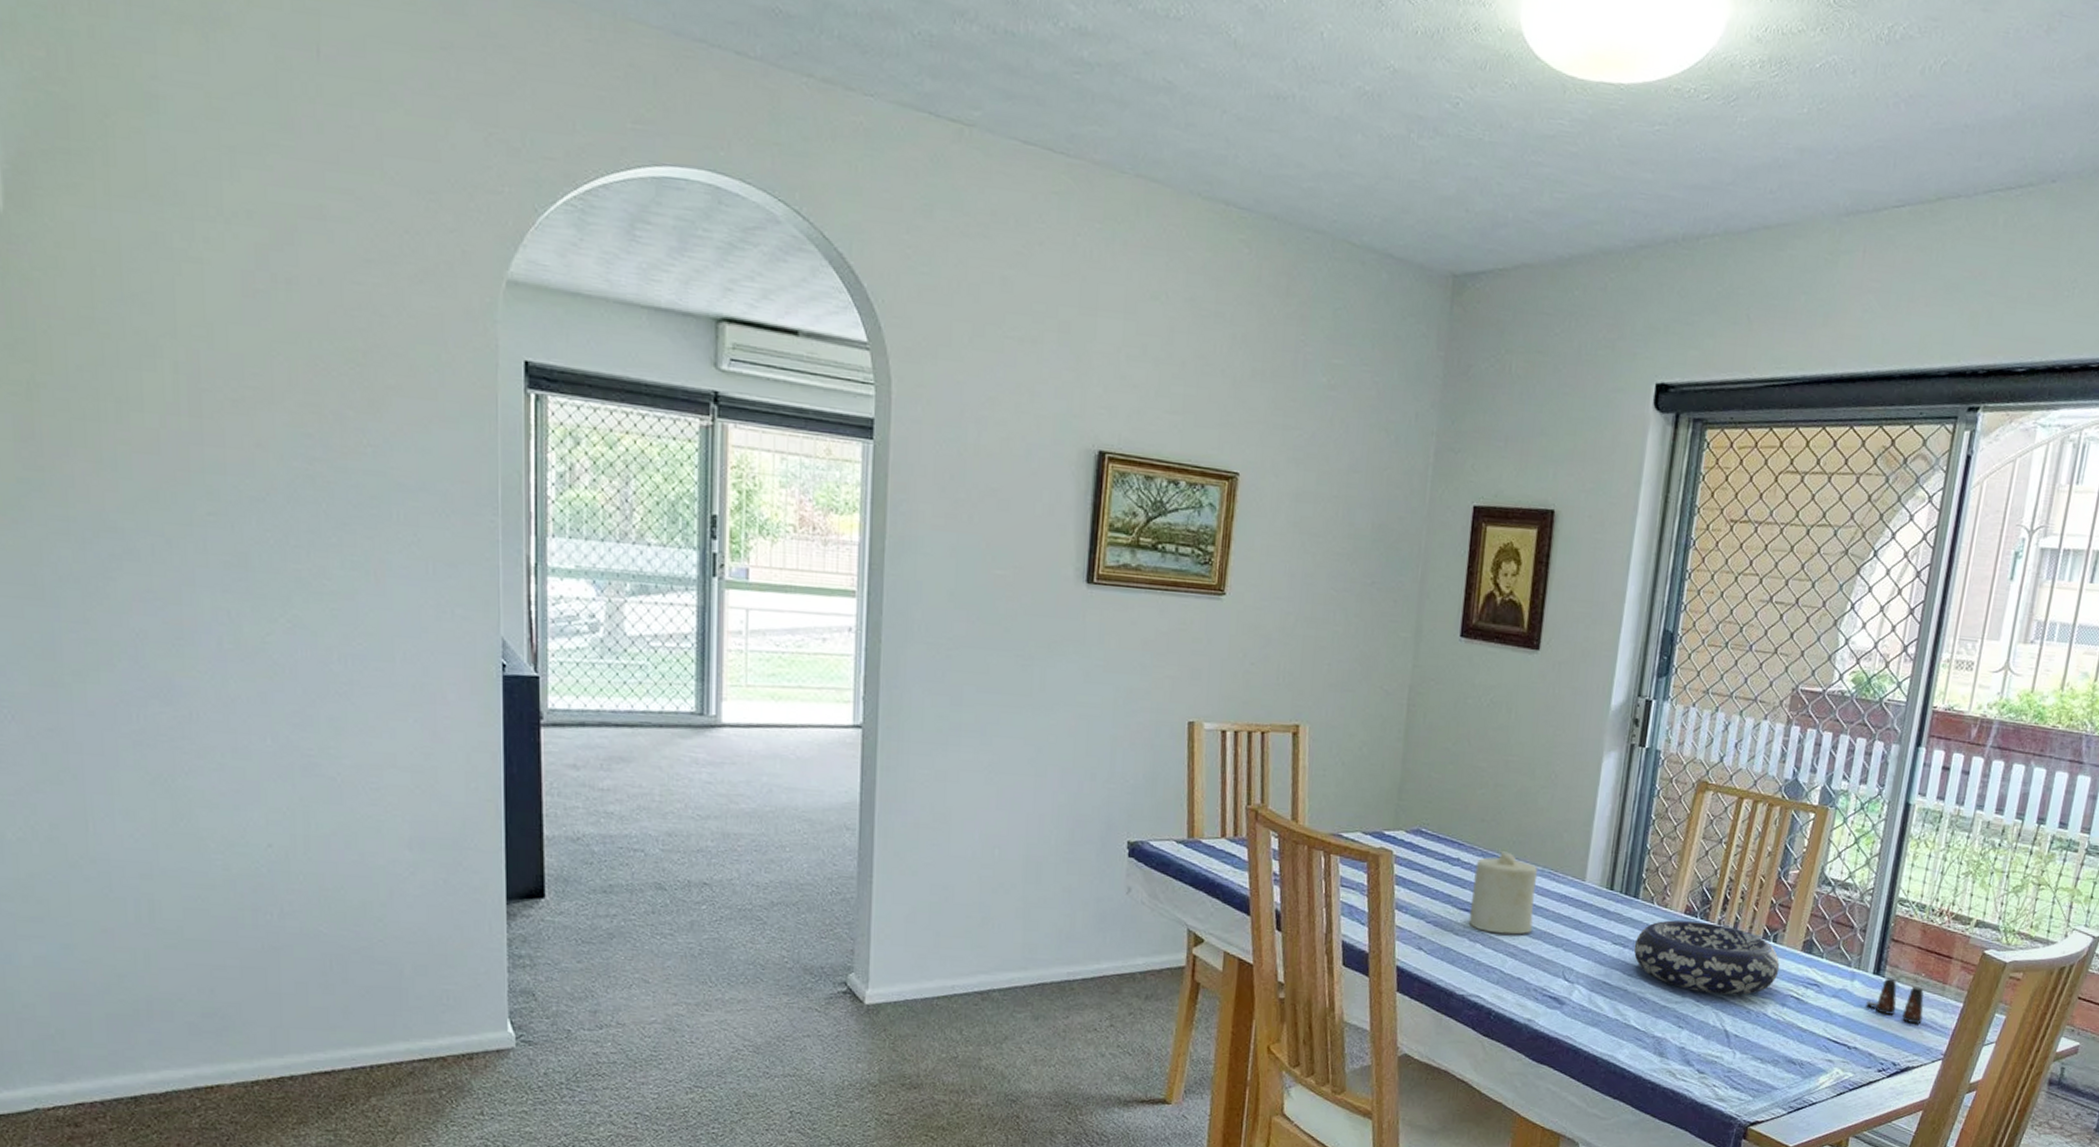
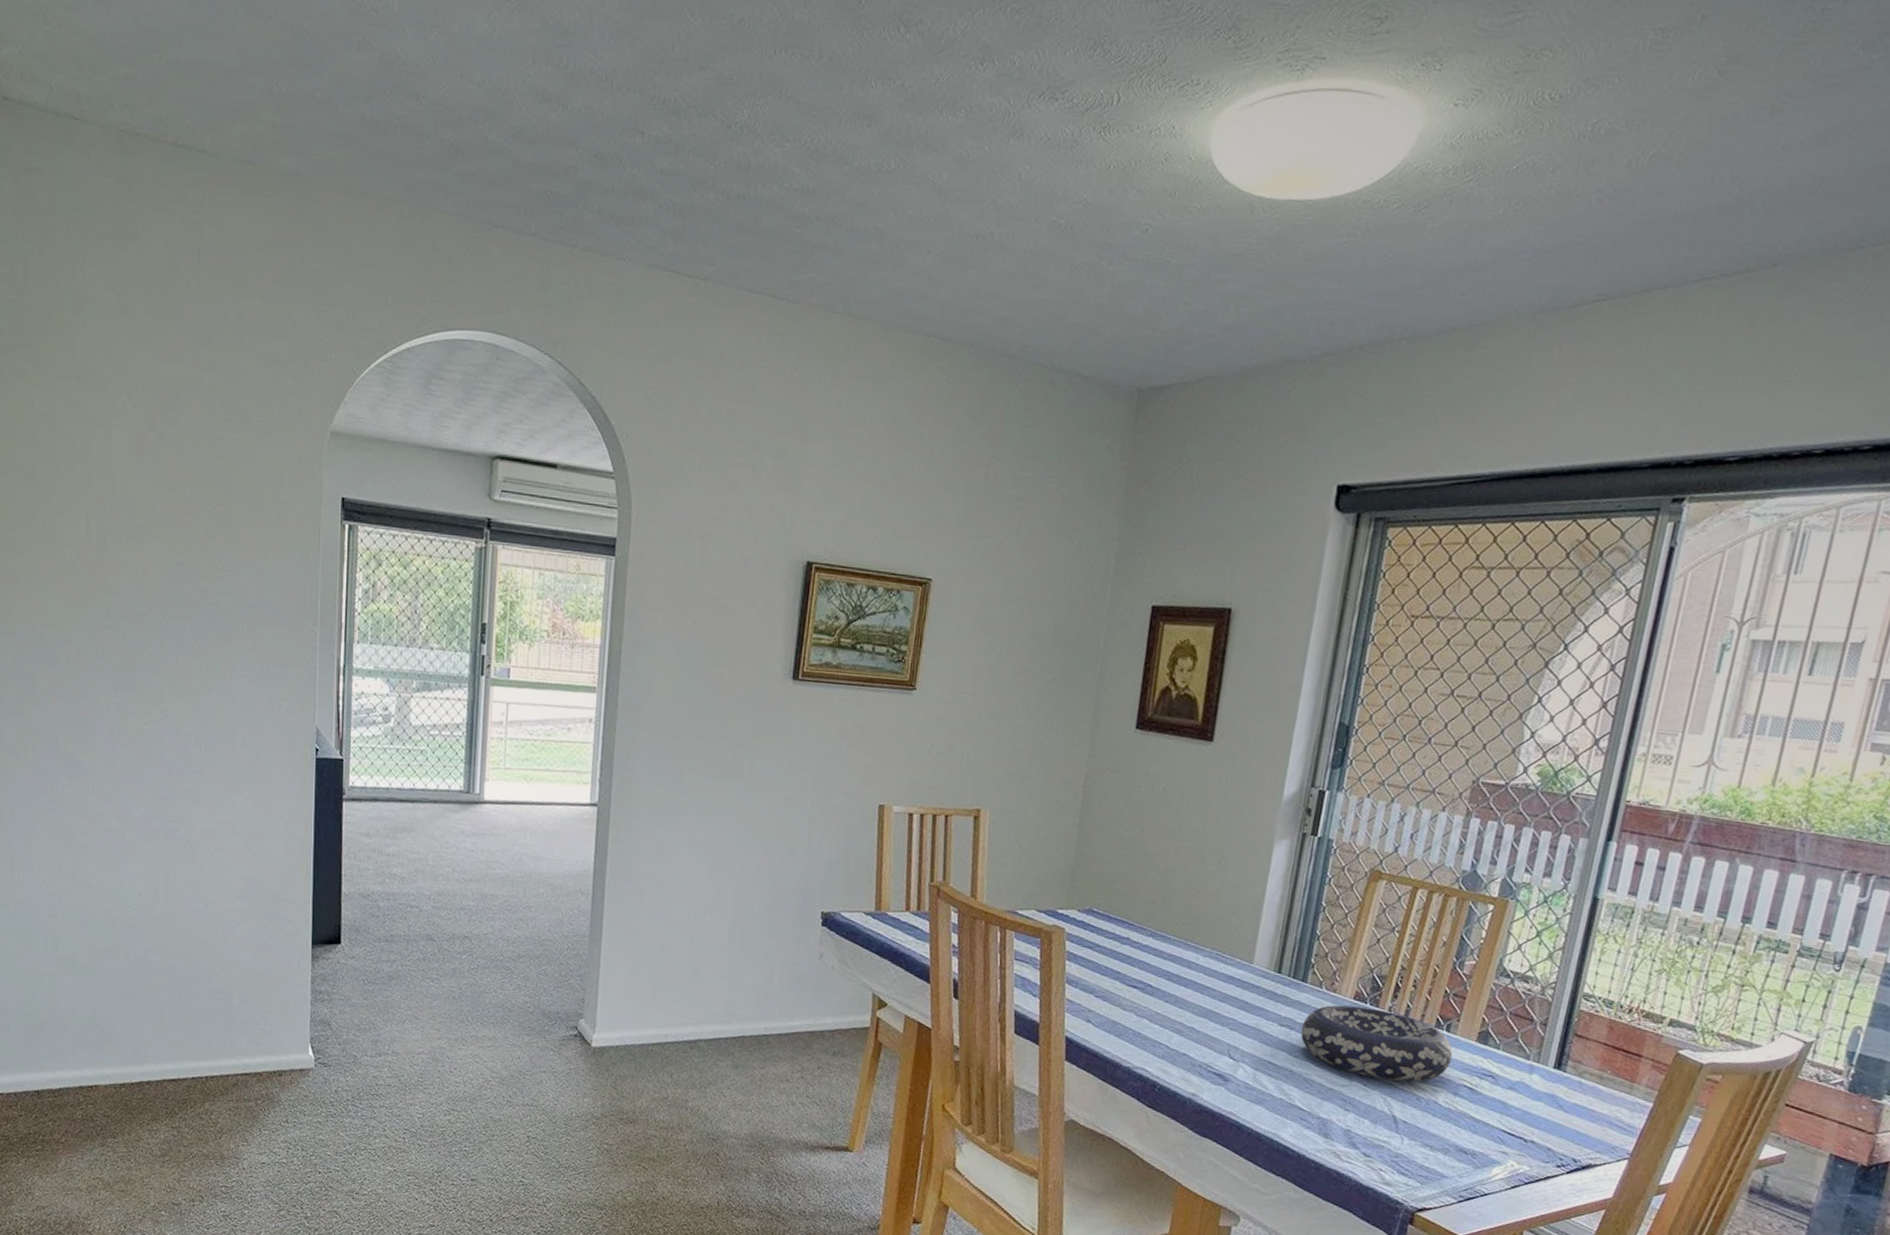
candle: present [1468,850,1538,935] -> none [1136,931,1206,1012]
salt shaker: present [1866,978,1924,1023] -> none [1545,1073,1610,1121]

